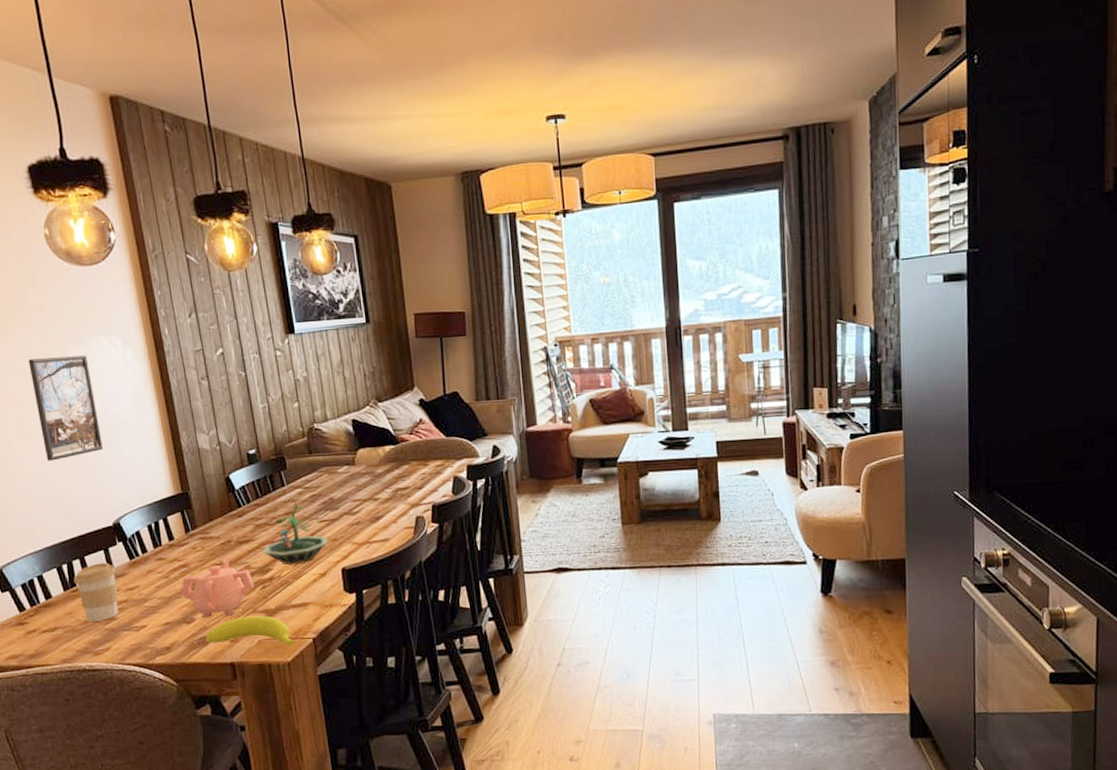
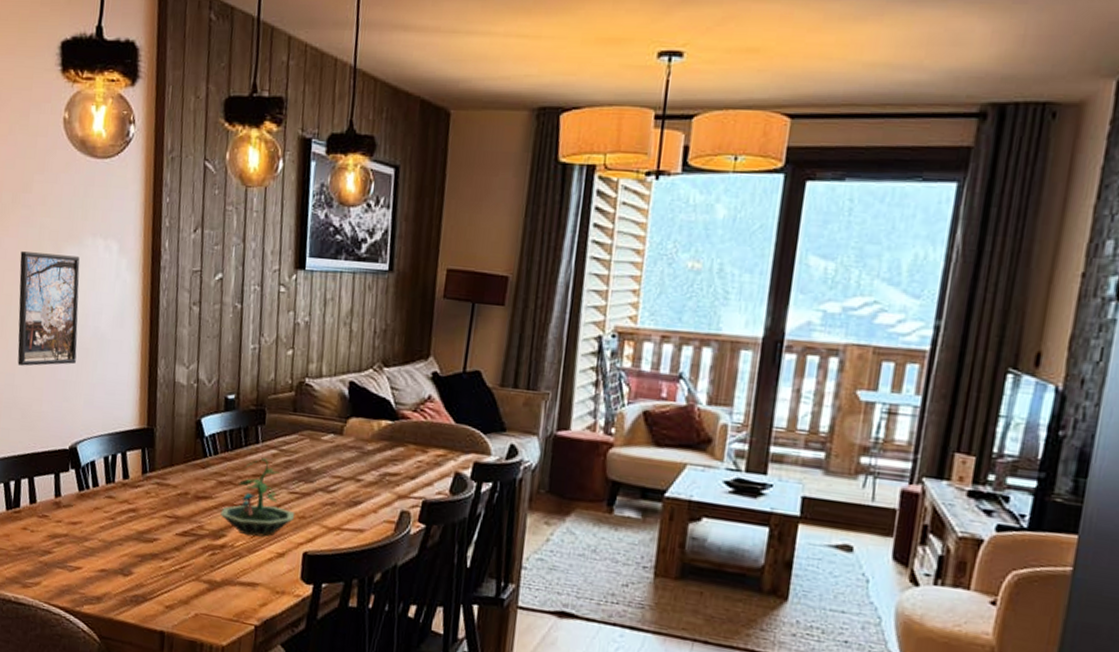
coffee cup: present [73,562,119,622] -> none [18,487,63,552]
teapot: present [181,558,255,618] -> none [124,512,204,578]
fruit: present [205,615,295,645] -> none [139,581,235,628]

